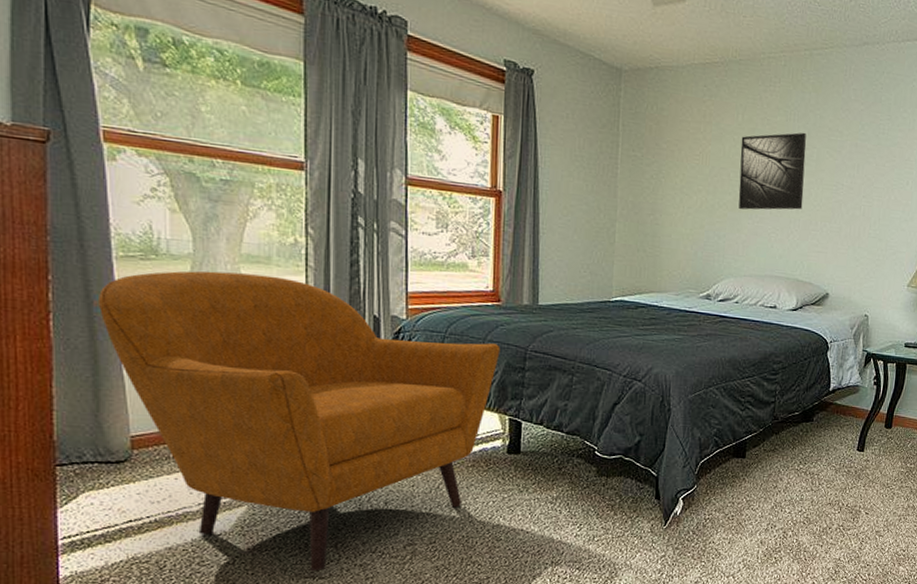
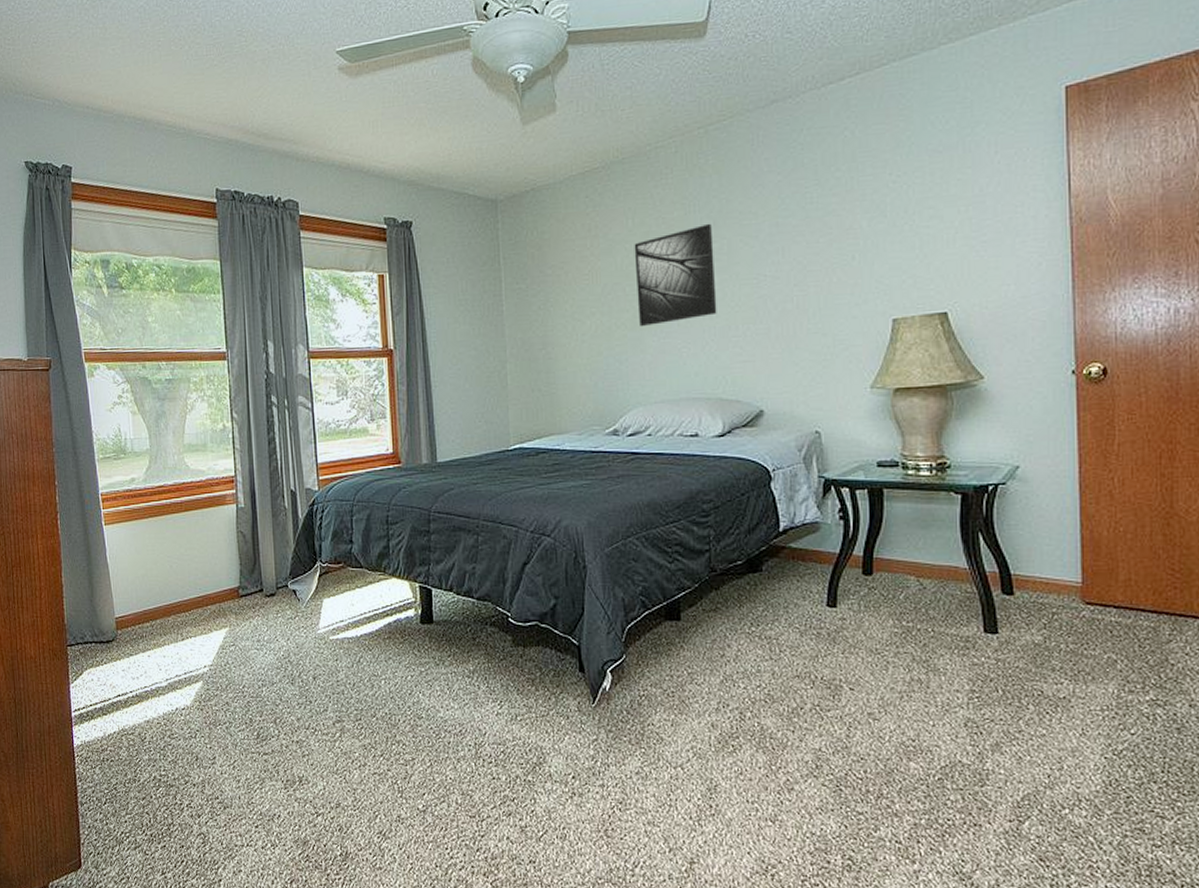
armchair: present [97,271,501,570] -> none [87,462,405,746]

